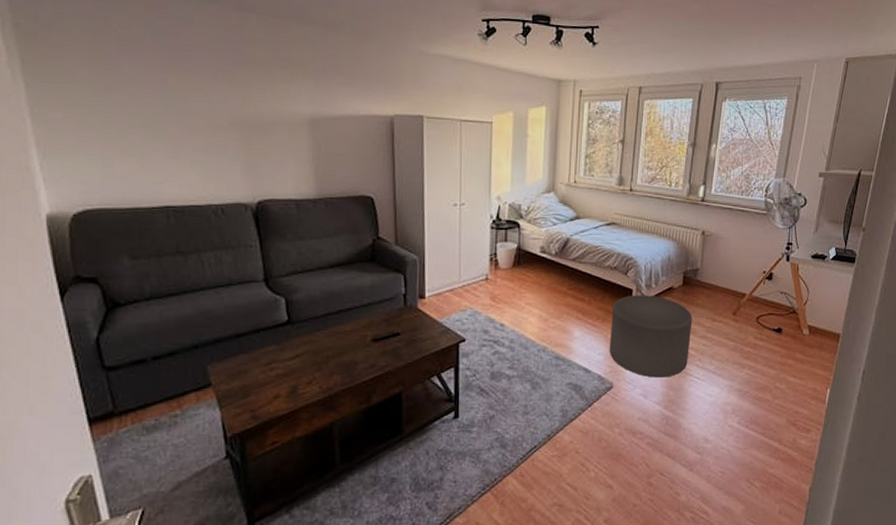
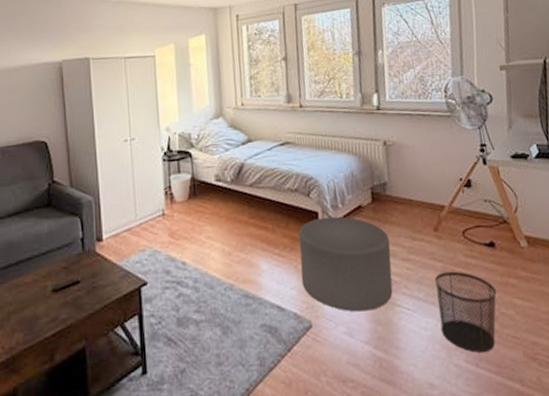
waste bin: none [723,350,776,417] -> present [434,271,497,353]

